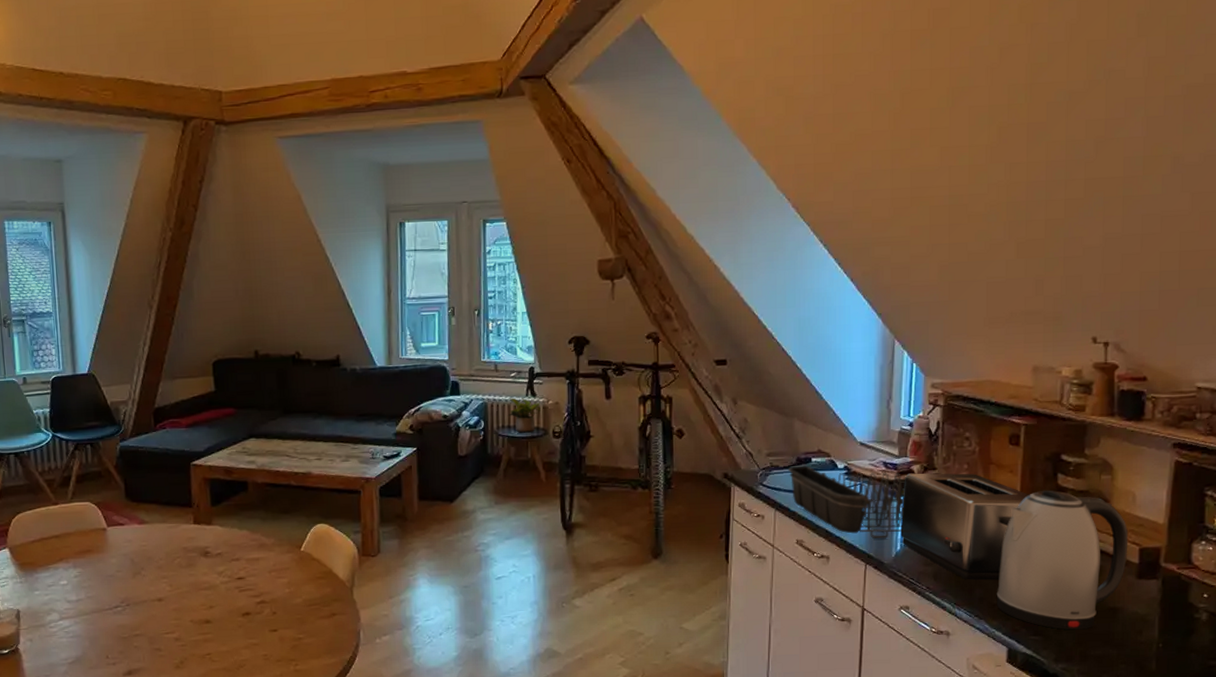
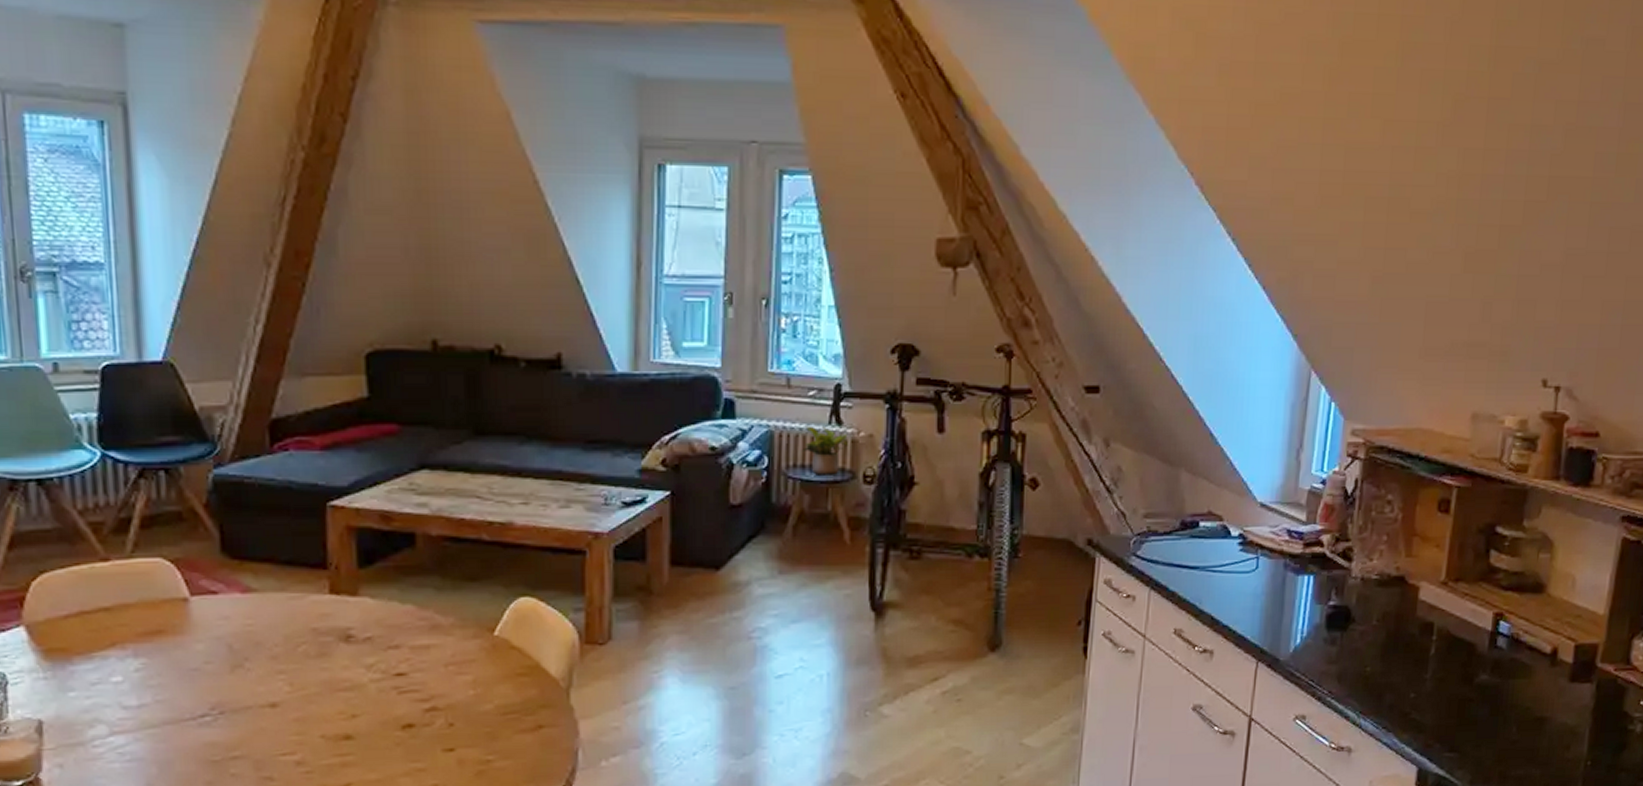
dish rack: present [788,465,905,539] -> none [1169,531,1310,630]
toaster: present [900,473,1030,581] -> none [1301,545,1457,683]
kettle: present [996,490,1129,630] -> none [1408,570,1565,745]

